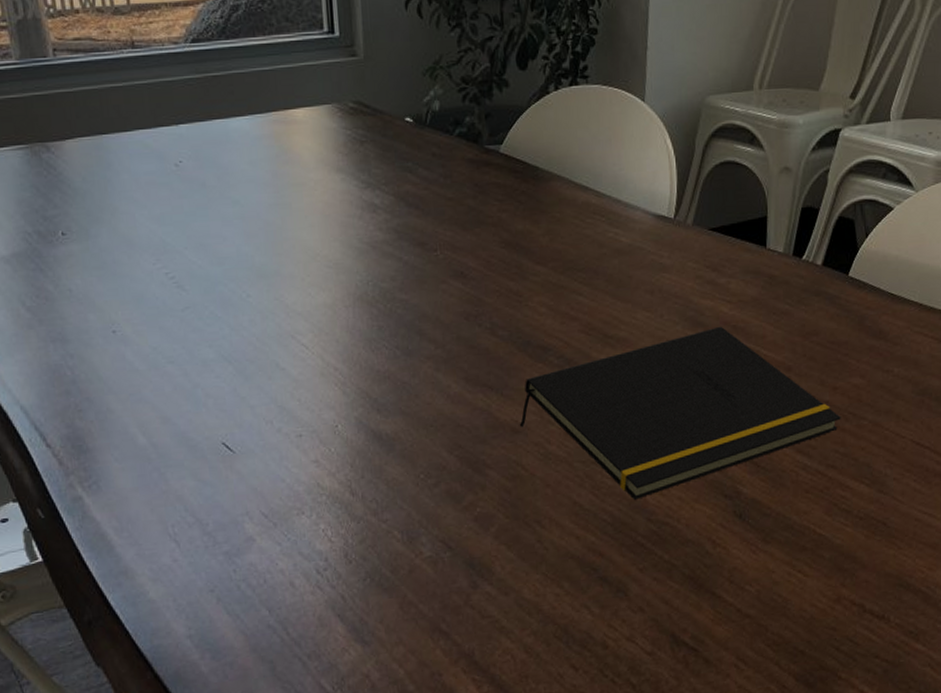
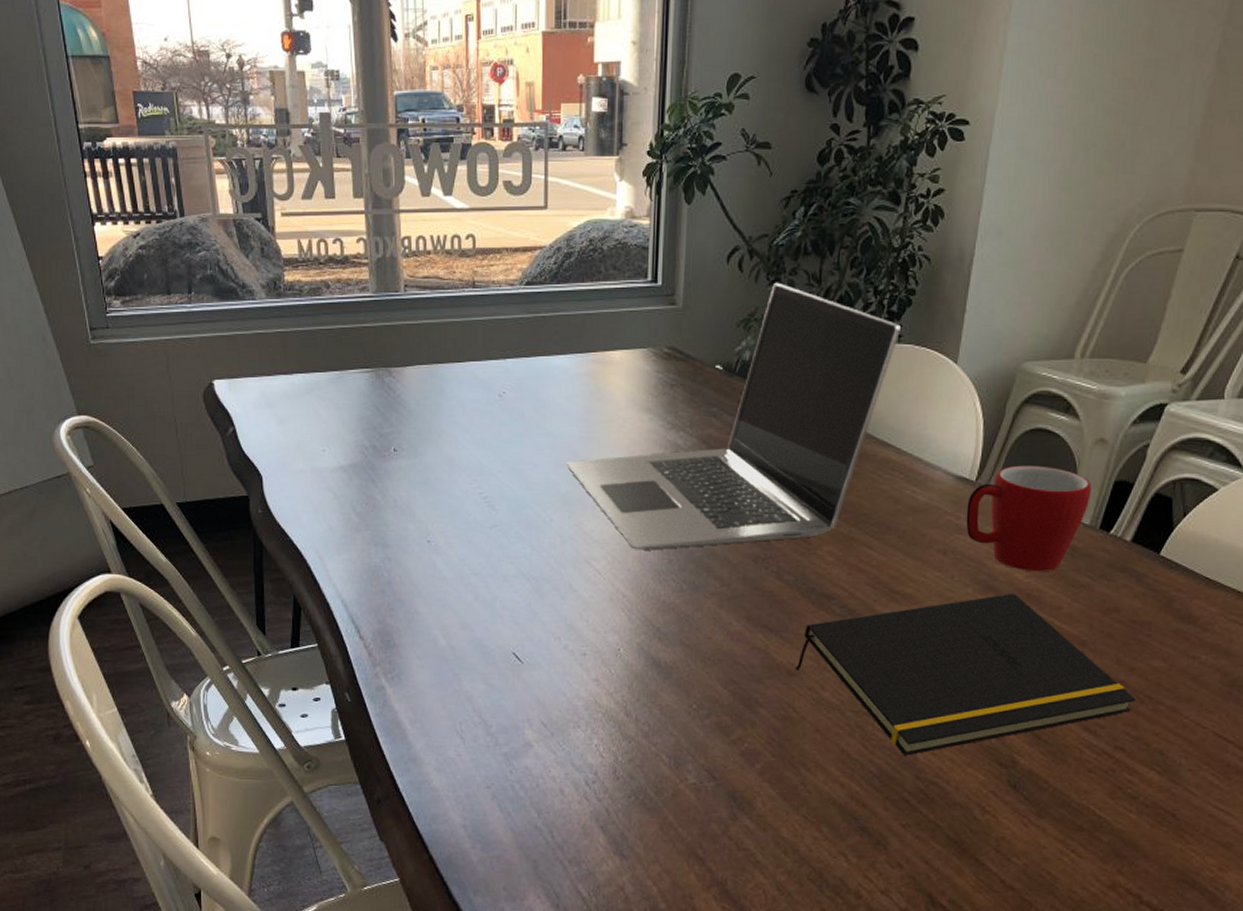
laptop: none [258,27,587,319] -> present [567,282,901,550]
mug: none [668,198,782,304] -> present [966,465,1092,572]

